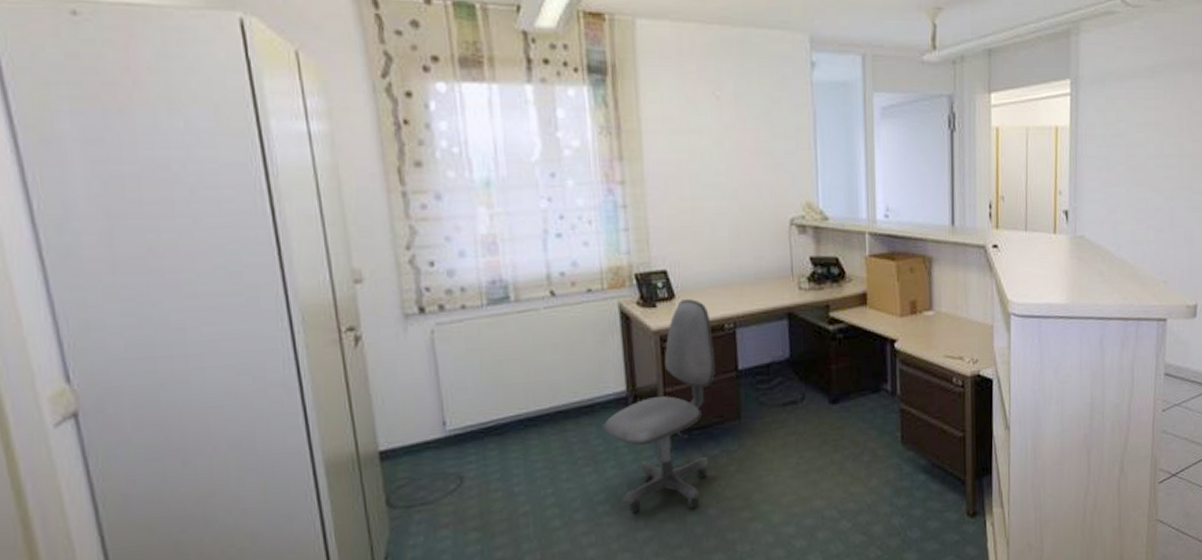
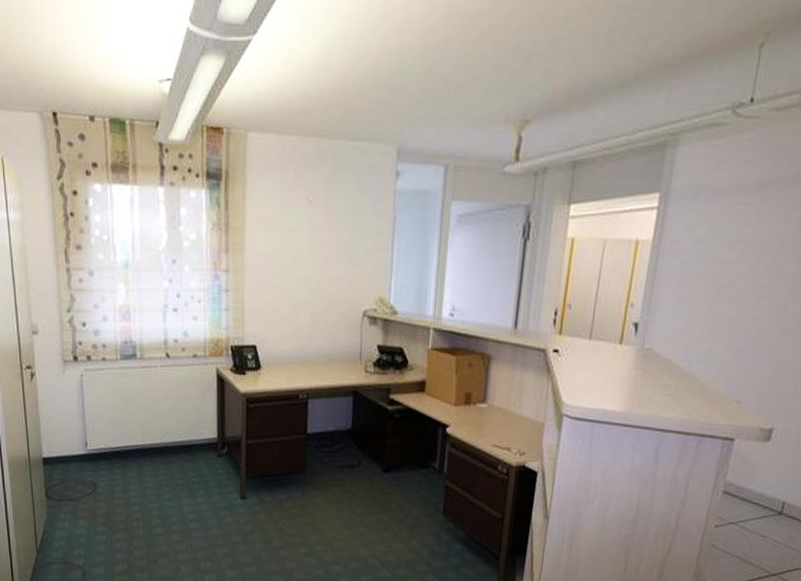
office chair: present [603,299,715,513] -> none [198,371,289,538]

